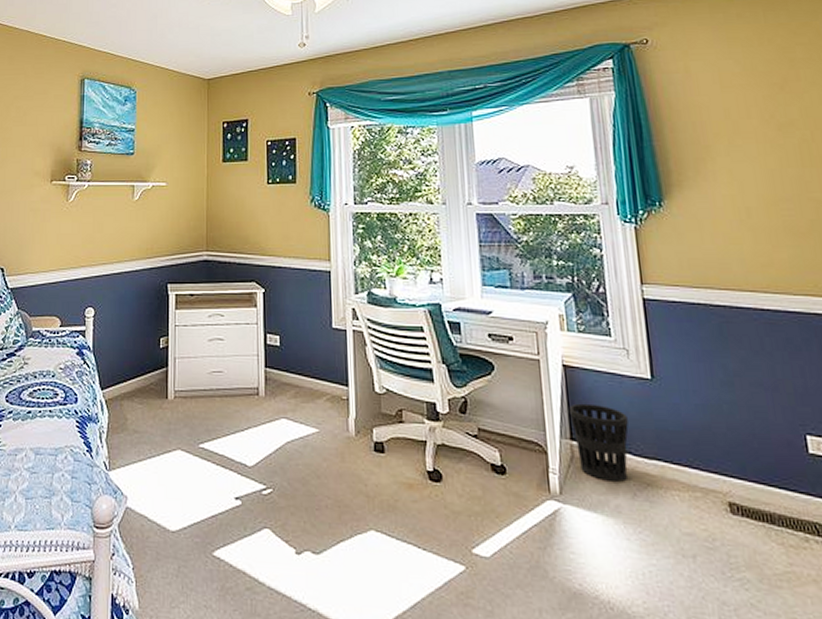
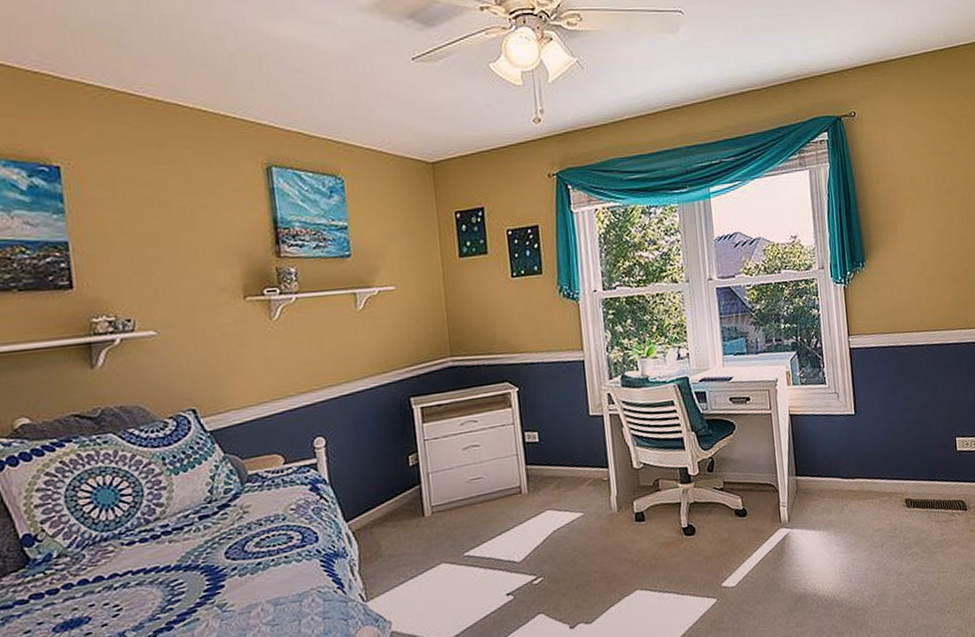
wastebasket: present [568,403,629,482] -> none [794,443,838,504]

